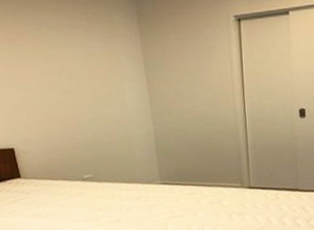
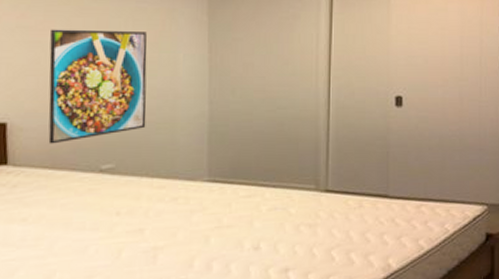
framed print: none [29,71,110,162] -> present [48,29,147,144]

